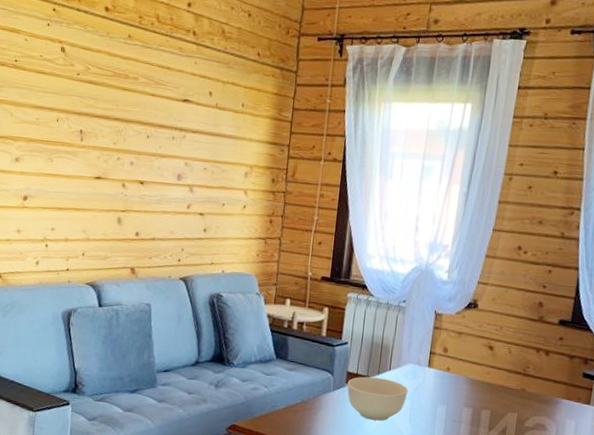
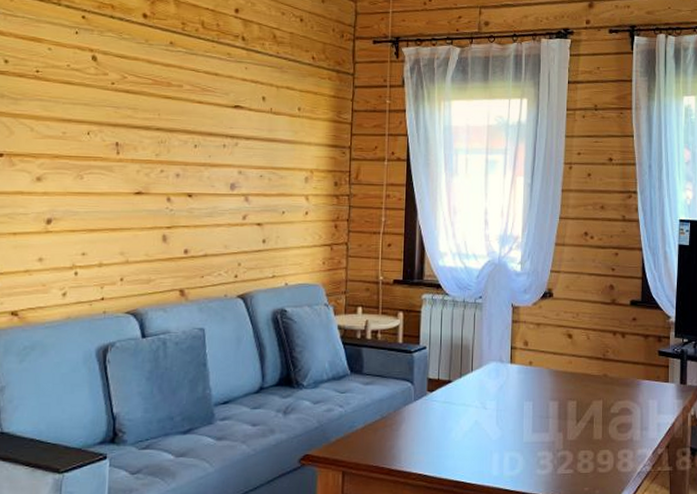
bowl: present [347,376,409,421] -> none [429,381,493,428]

